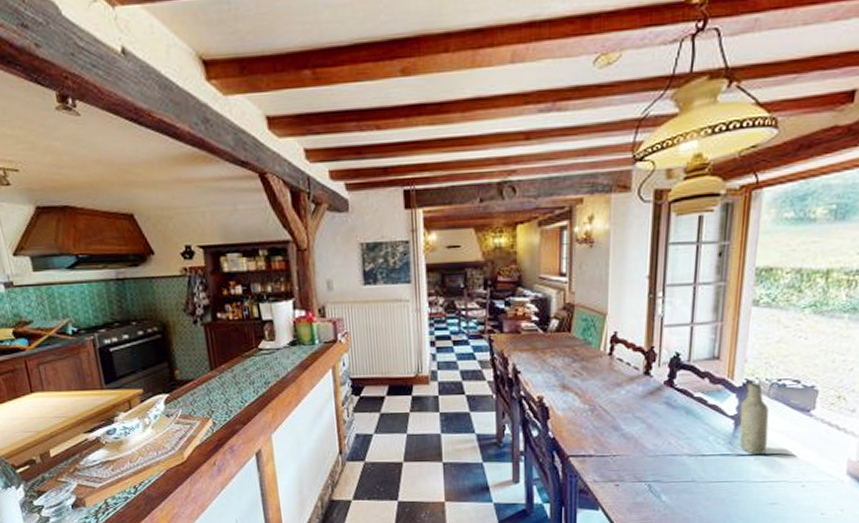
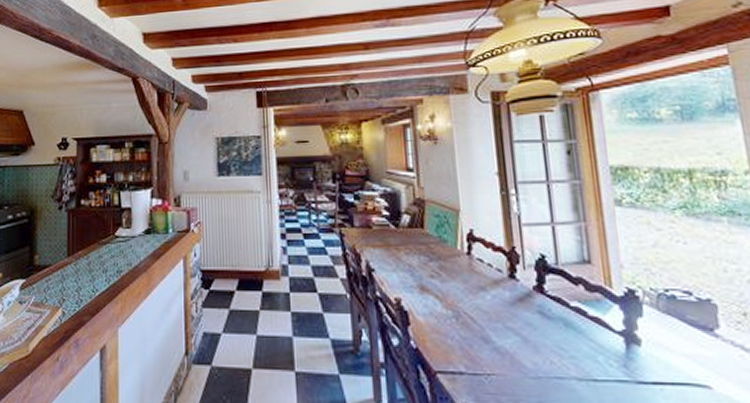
bottle: present [739,382,769,454] -> none [627,292,672,383]

